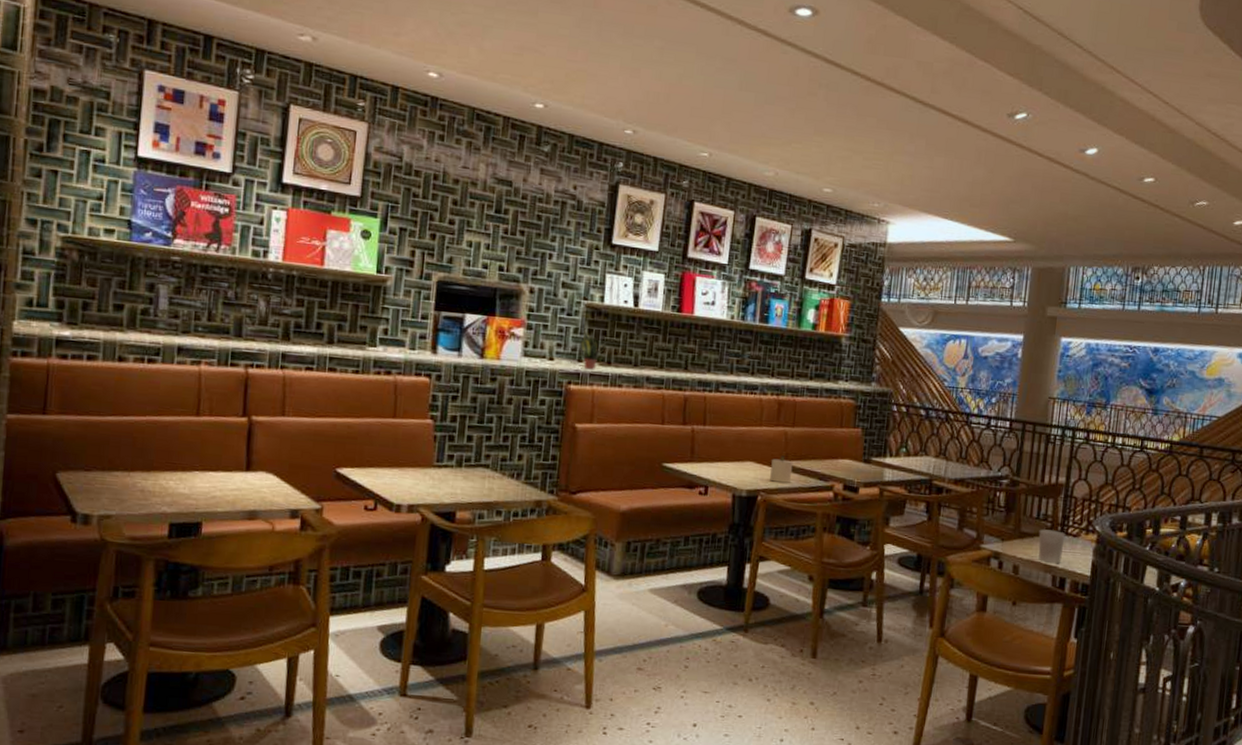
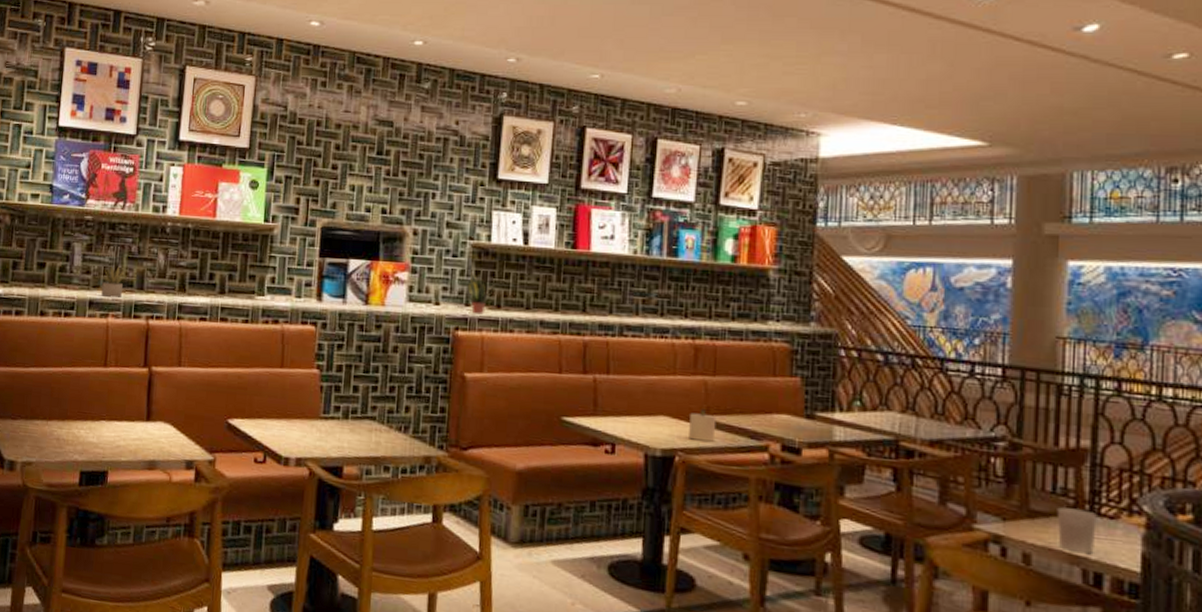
succulent plant: none [192,311,218,345] -> present [101,266,124,299]

